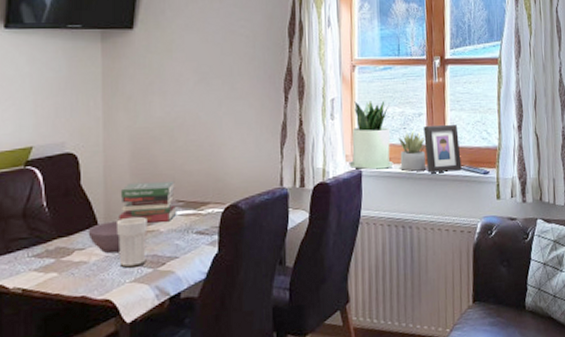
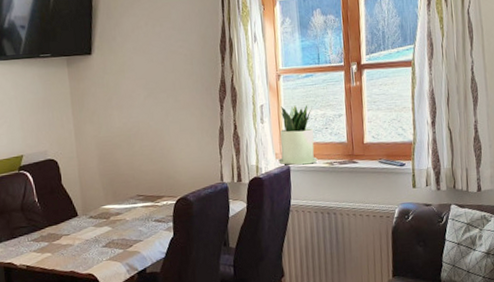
bowl: present [88,221,121,254] -> none [71,212,97,238]
cup: present [117,216,148,268] -> none [92,208,117,249]
books: present [119,180,177,223] -> none [92,179,139,214]
succulent plant: present [398,130,426,172] -> none [320,129,347,166]
picture frame: present [423,124,462,173] -> none [343,122,380,167]

